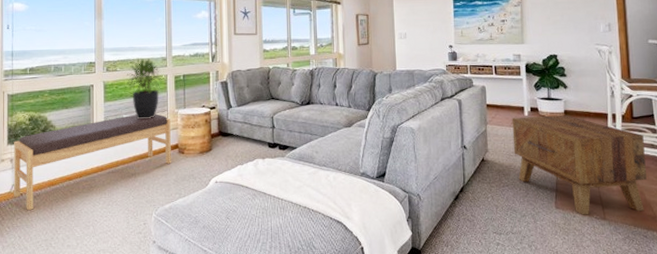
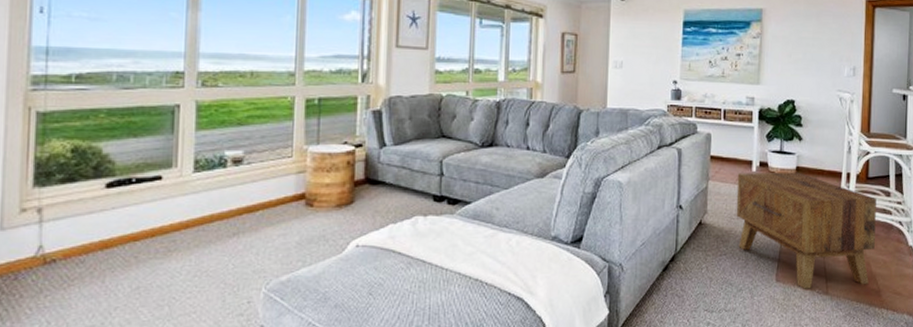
bench: present [14,113,171,211] -> none [41,149,296,285]
potted plant: present [126,58,164,120] -> none [232,71,290,157]

